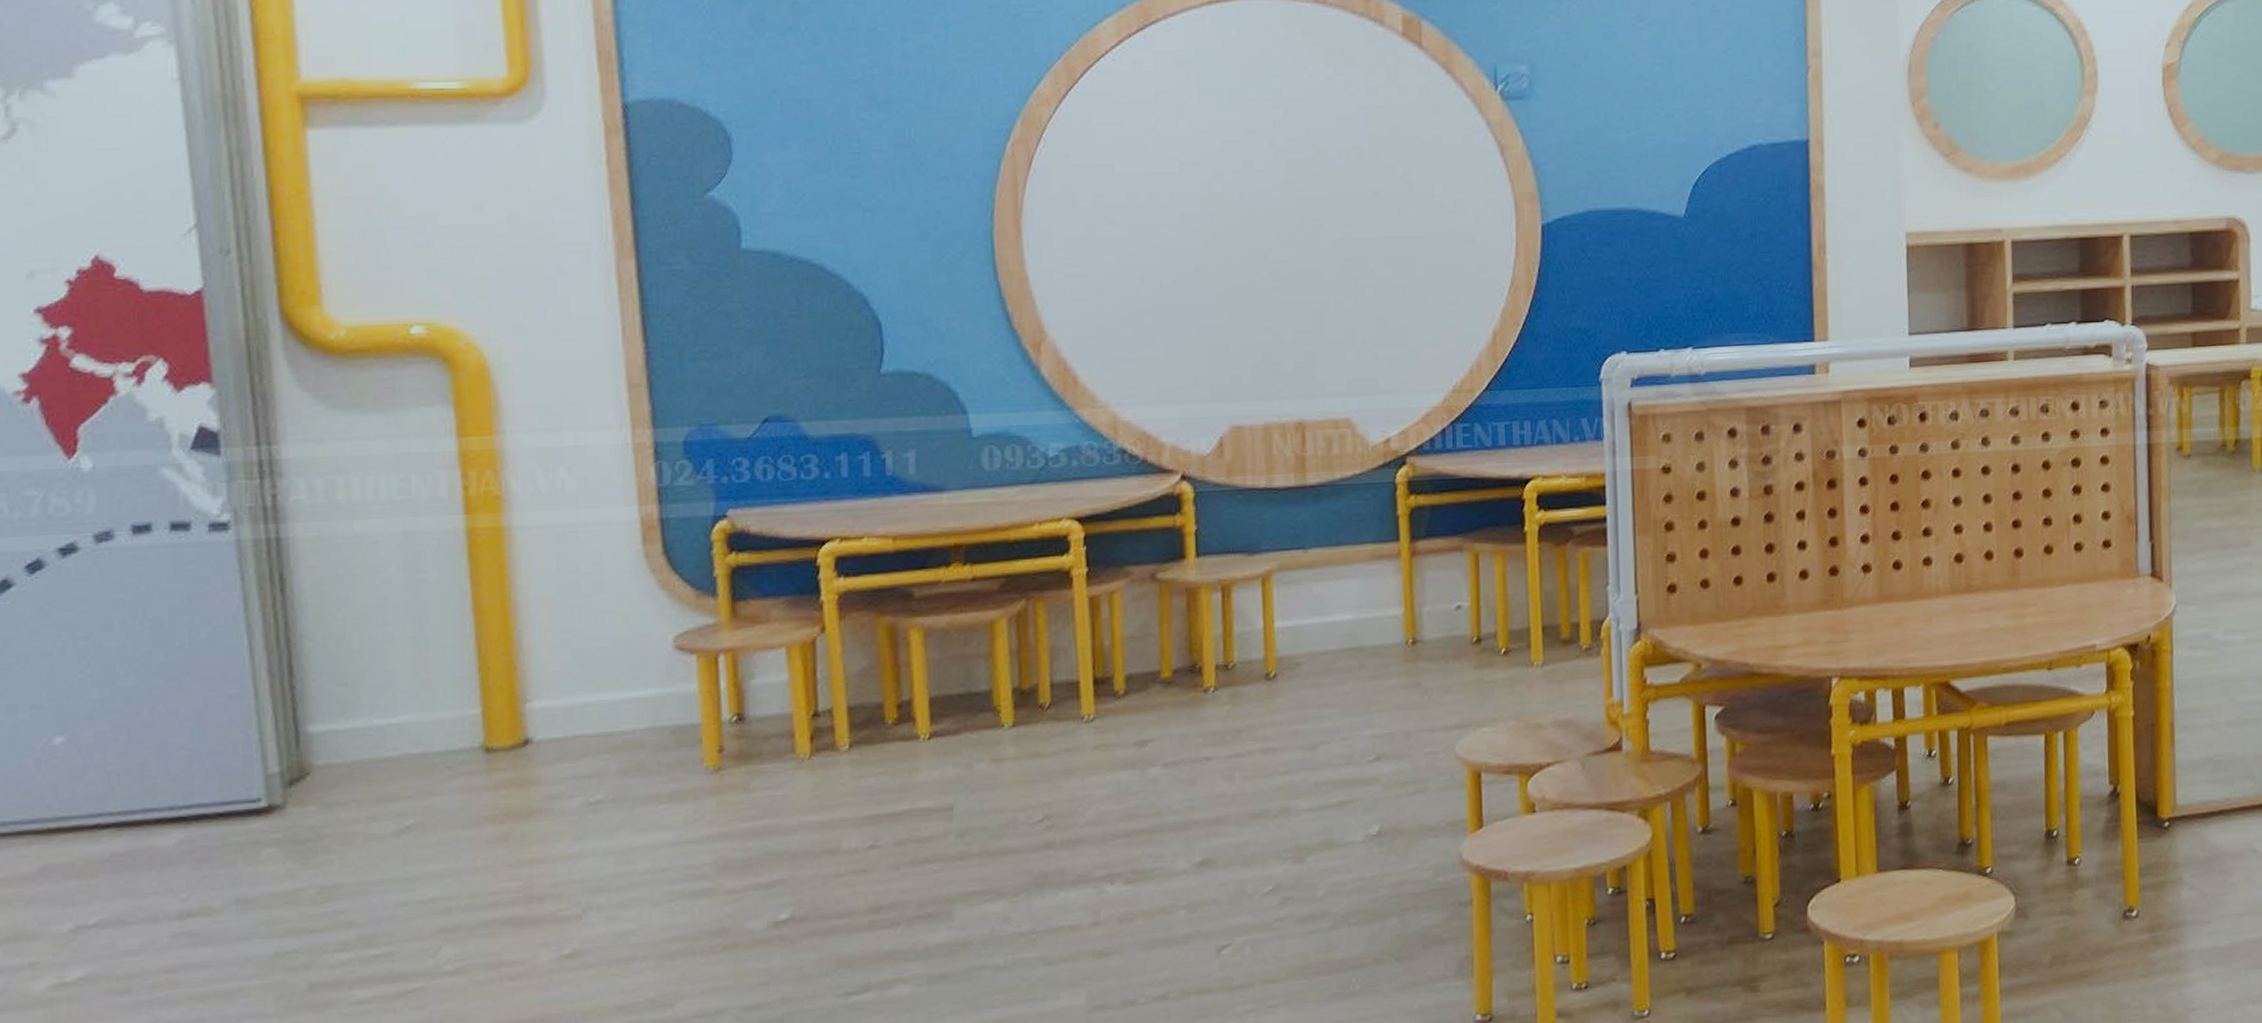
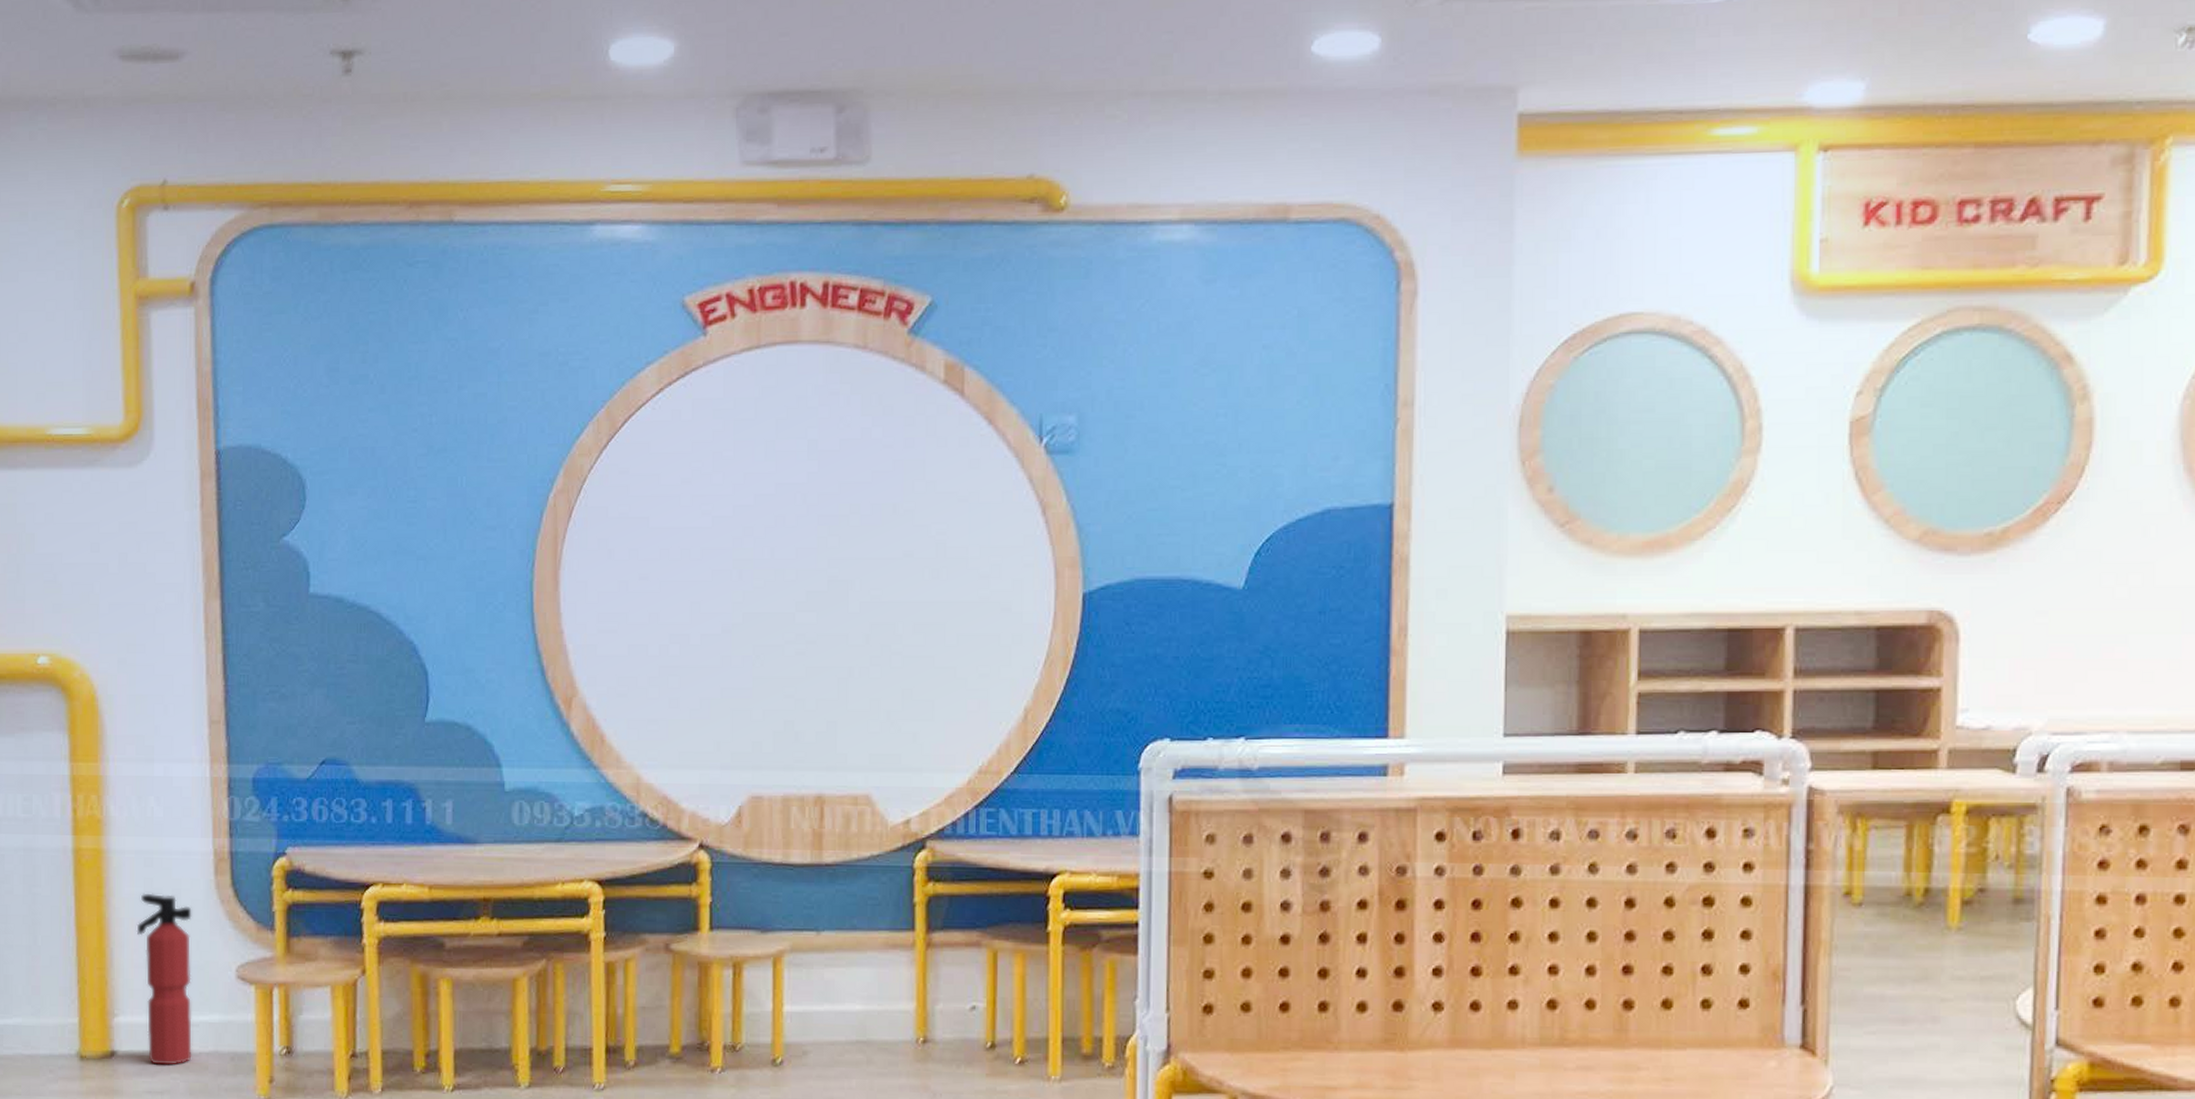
fire extinguisher: none [549,568,624,748] -> present [136,893,192,1066]

